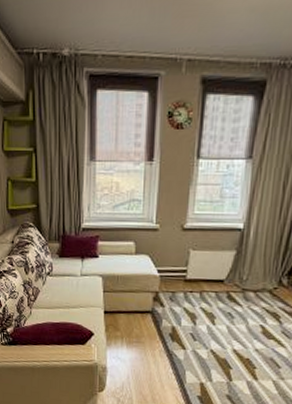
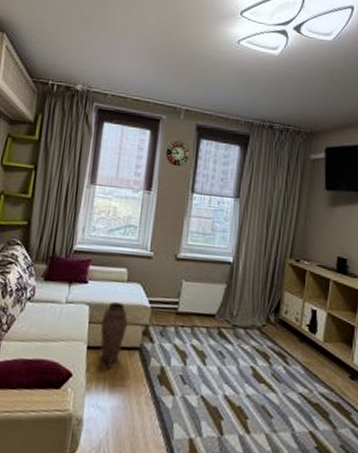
vase: none [114,273,138,329] -> present [100,302,128,368]

